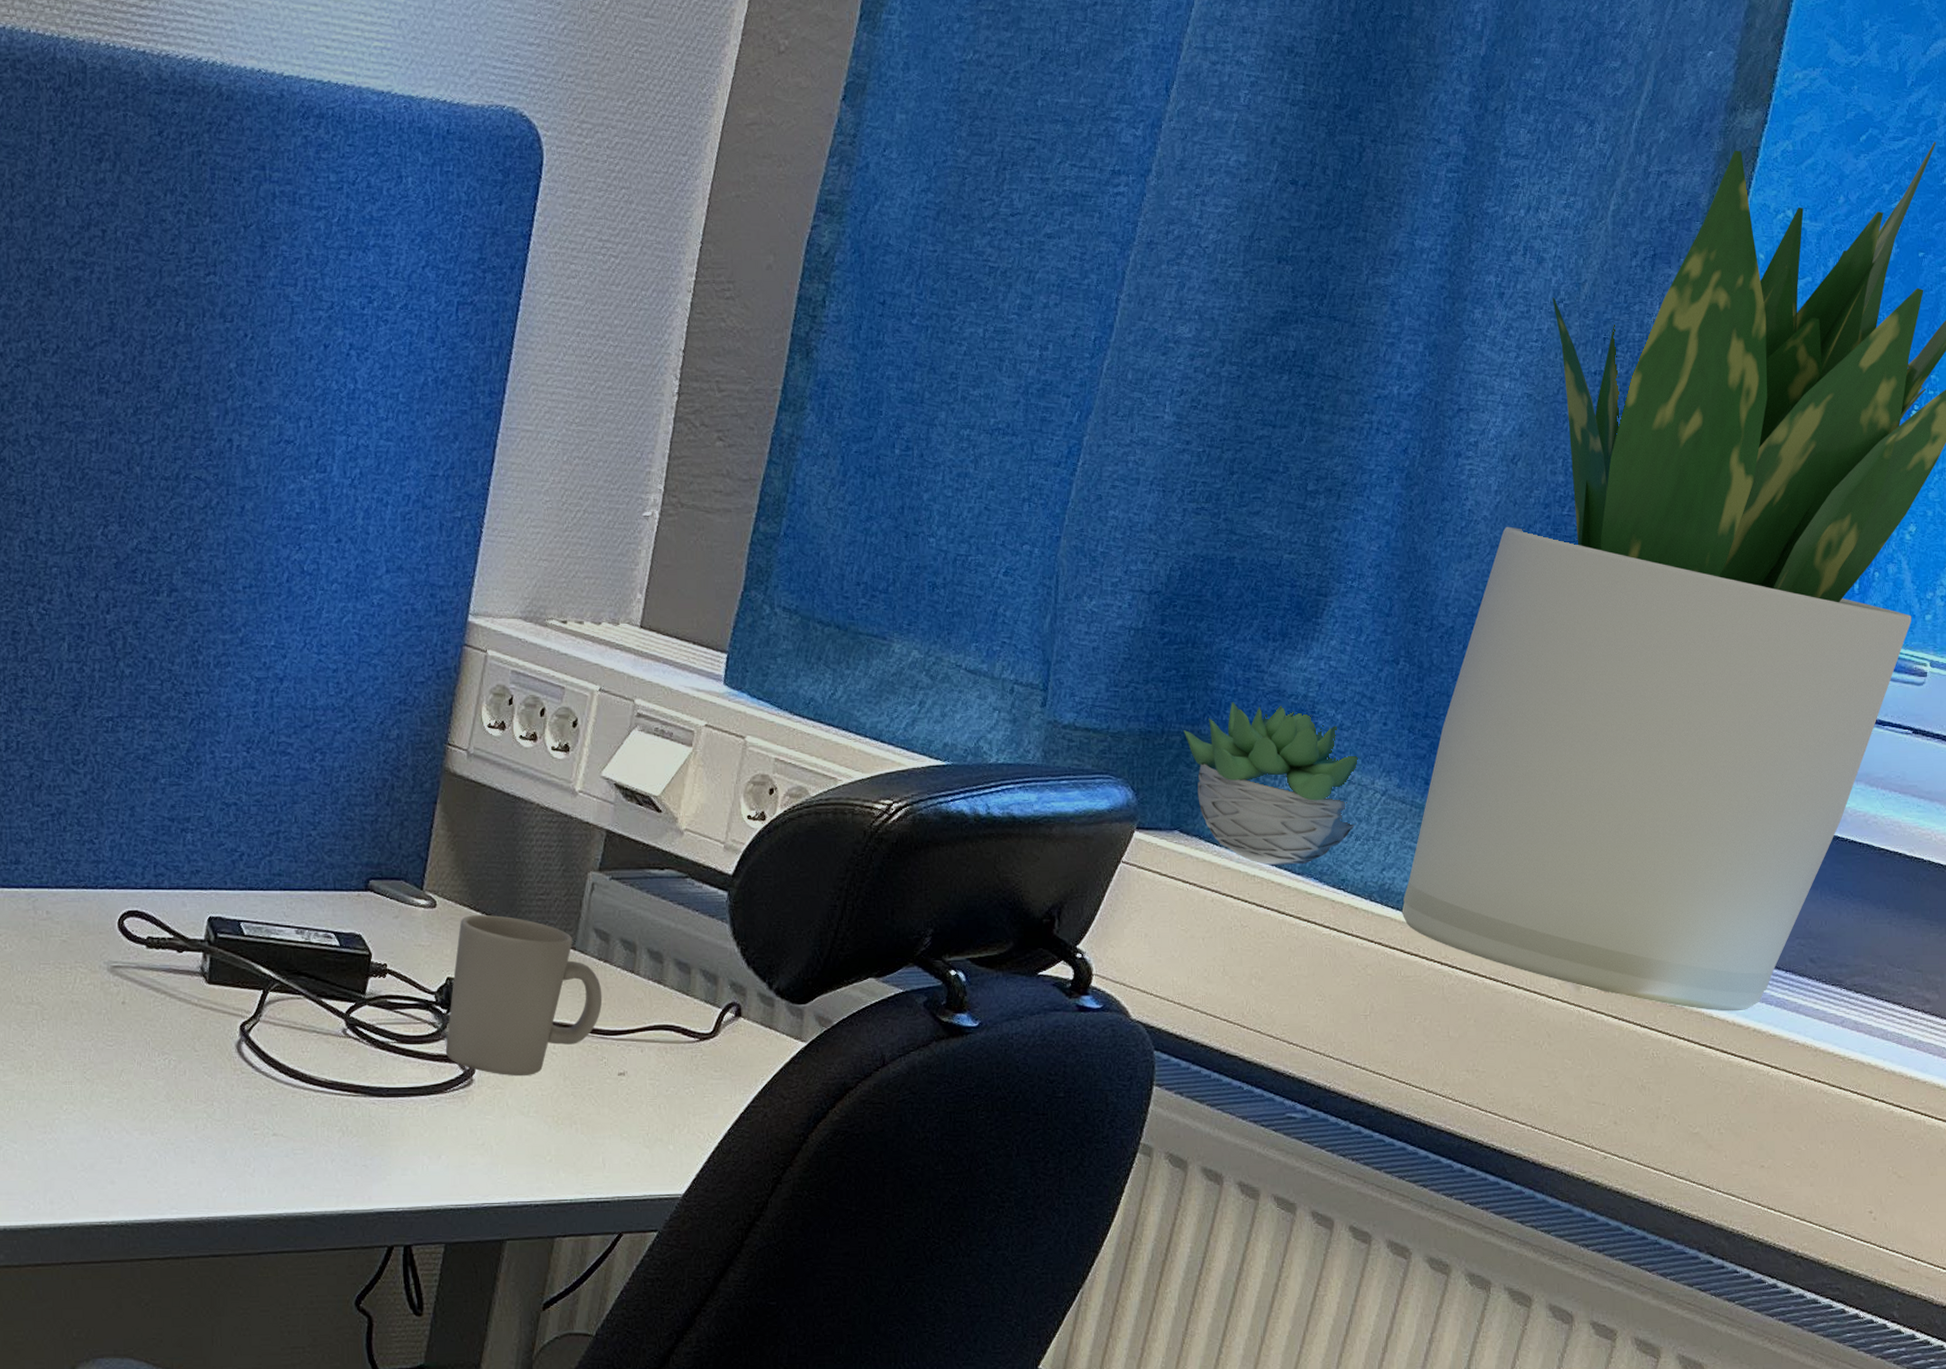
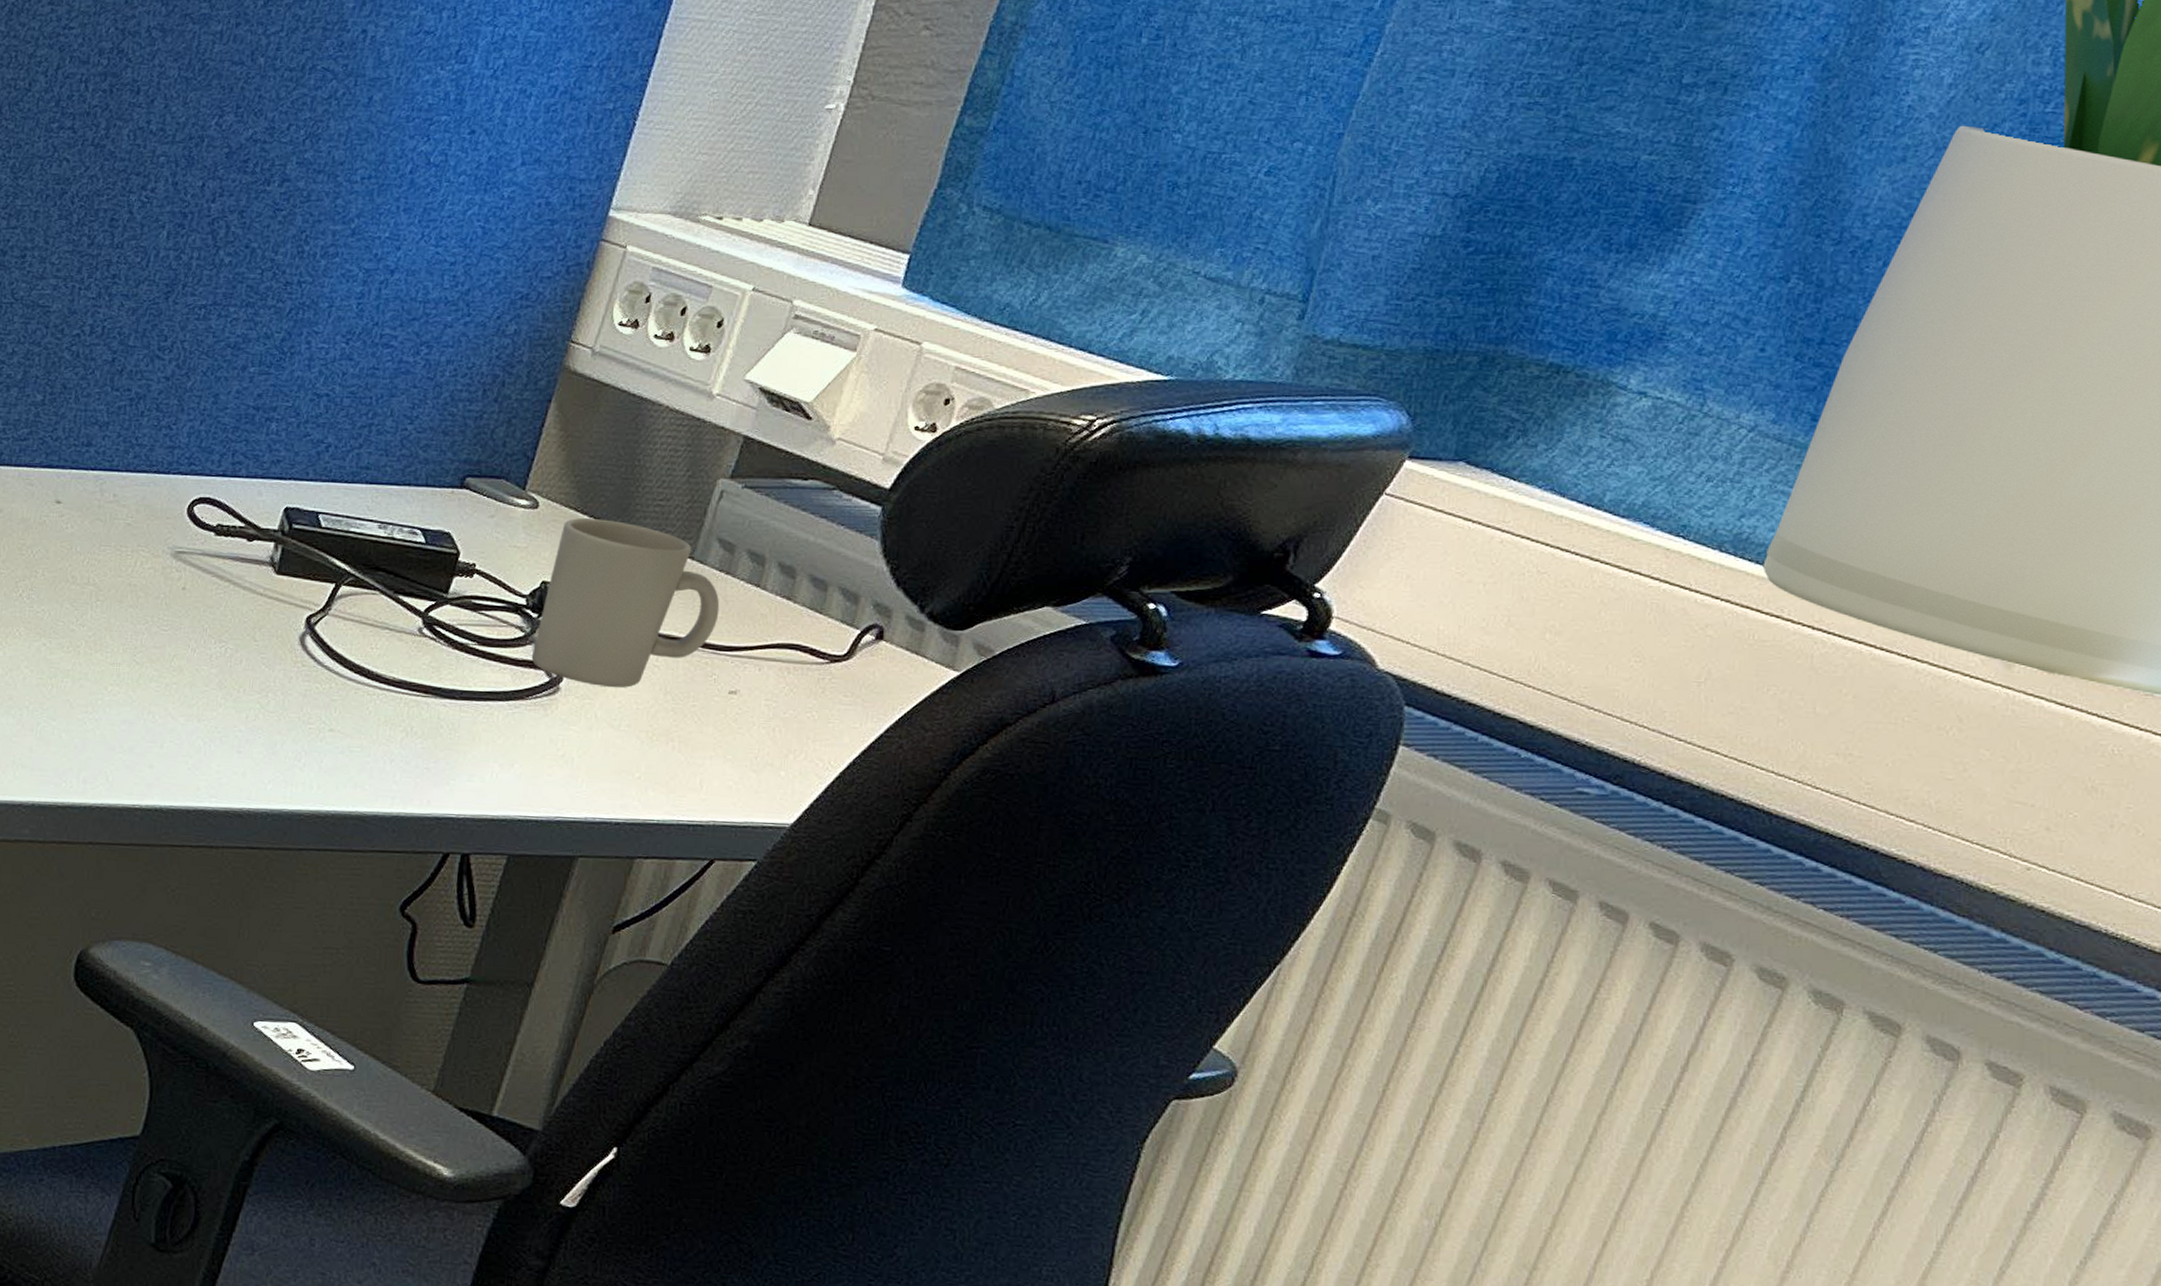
succulent plant: present [1183,702,1358,866] -> none [1483,320,1720,507]

